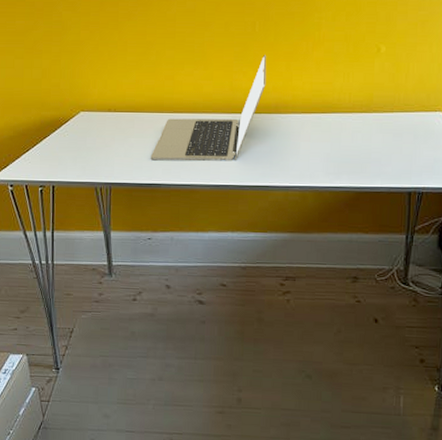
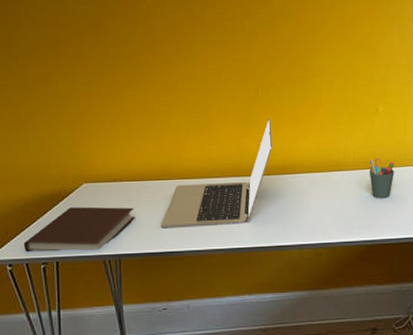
notebook: none [23,134,127,178] -> present [23,206,135,253]
pen holder: none [364,102,392,145] -> present [369,158,395,199]

